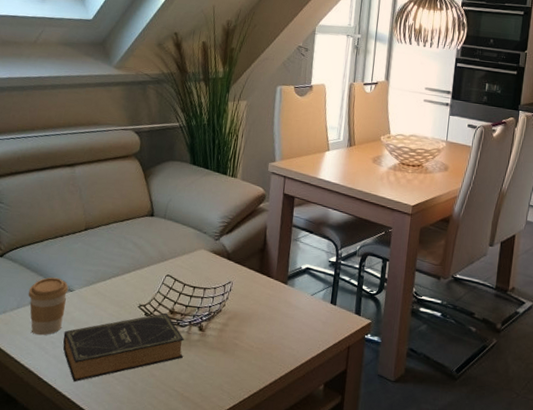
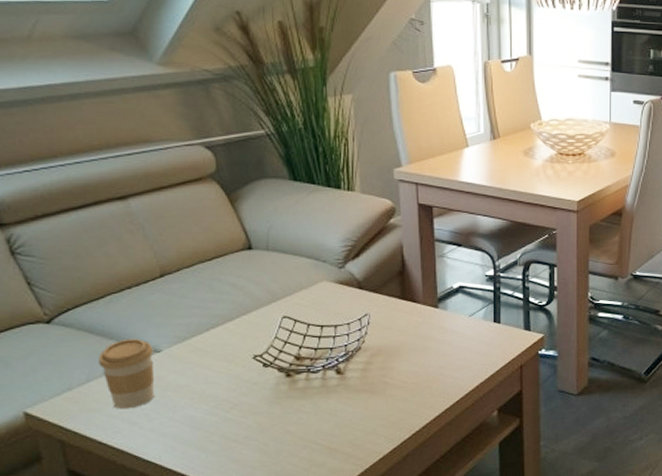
book: present [62,313,184,382] -> none [159,360,321,455]

